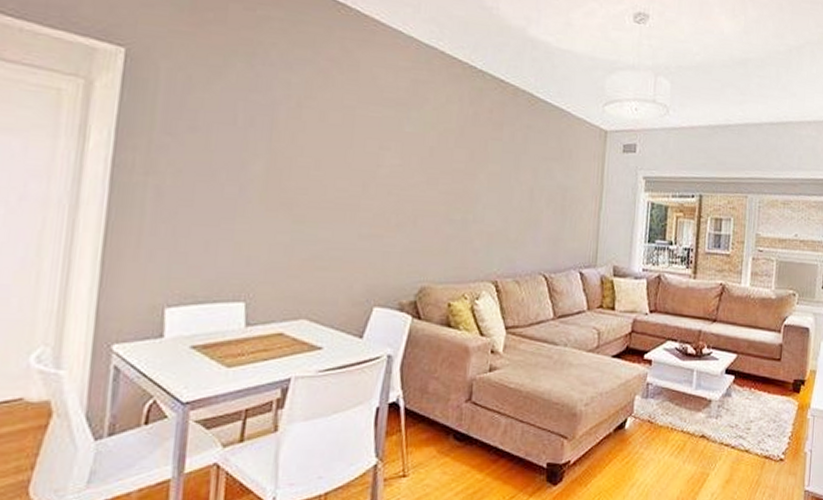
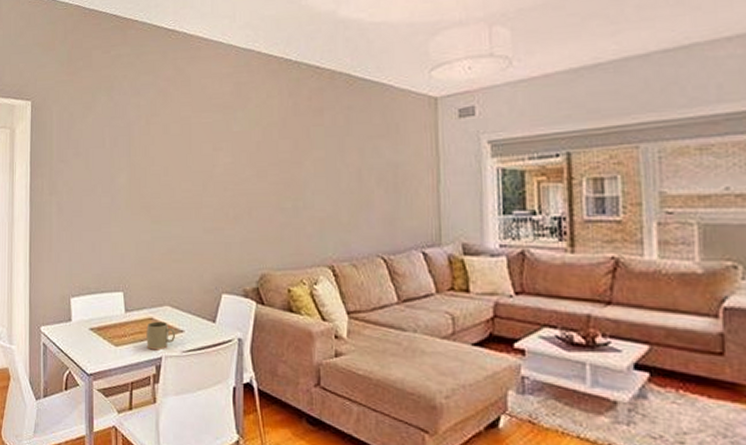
mug: none [271,337,312,371] -> present [146,321,176,350]

